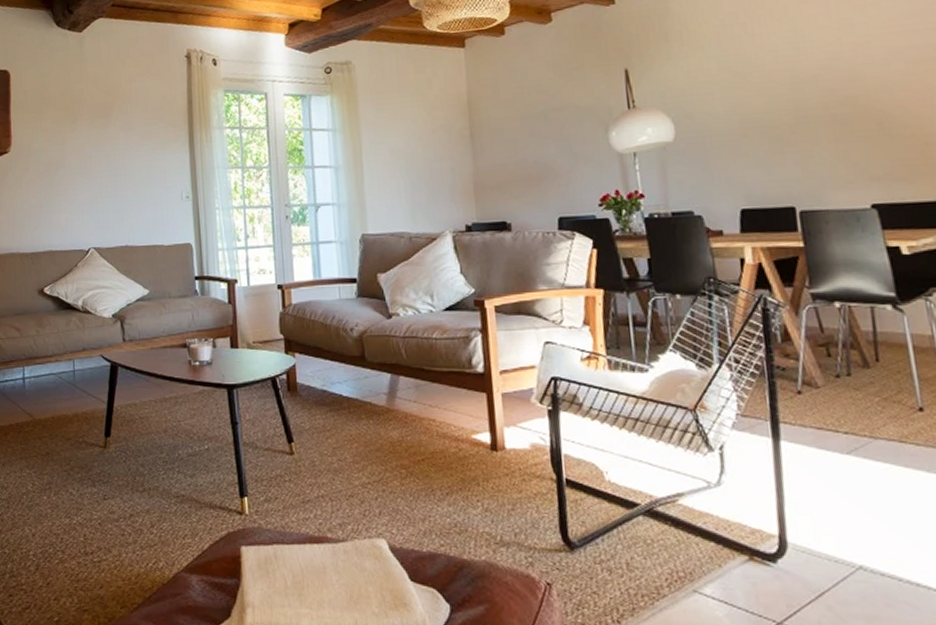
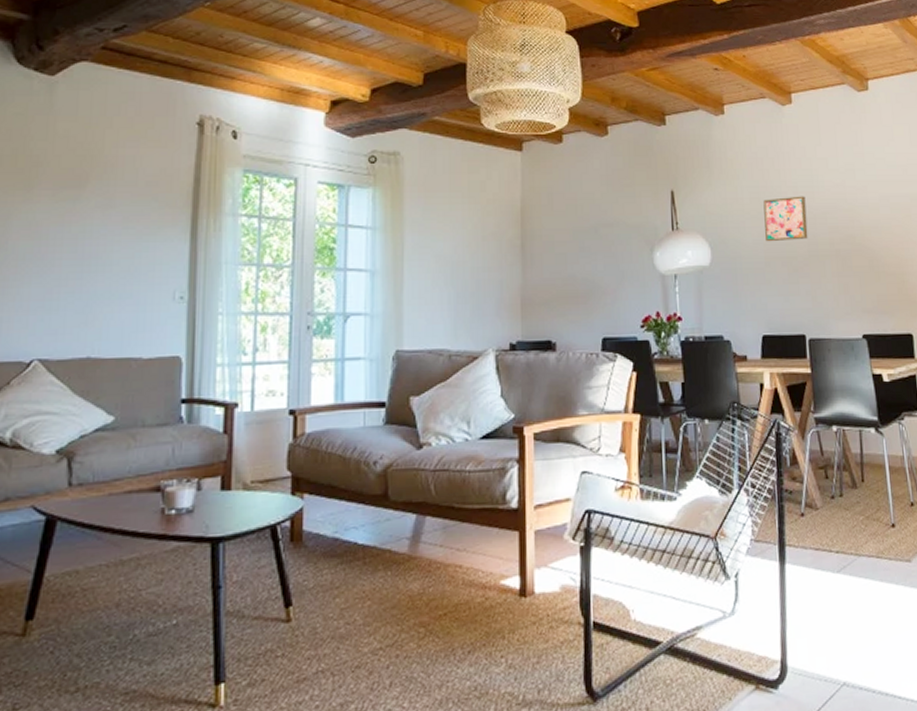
wall art: none [735,59,795,113] -> present [763,196,808,242]

